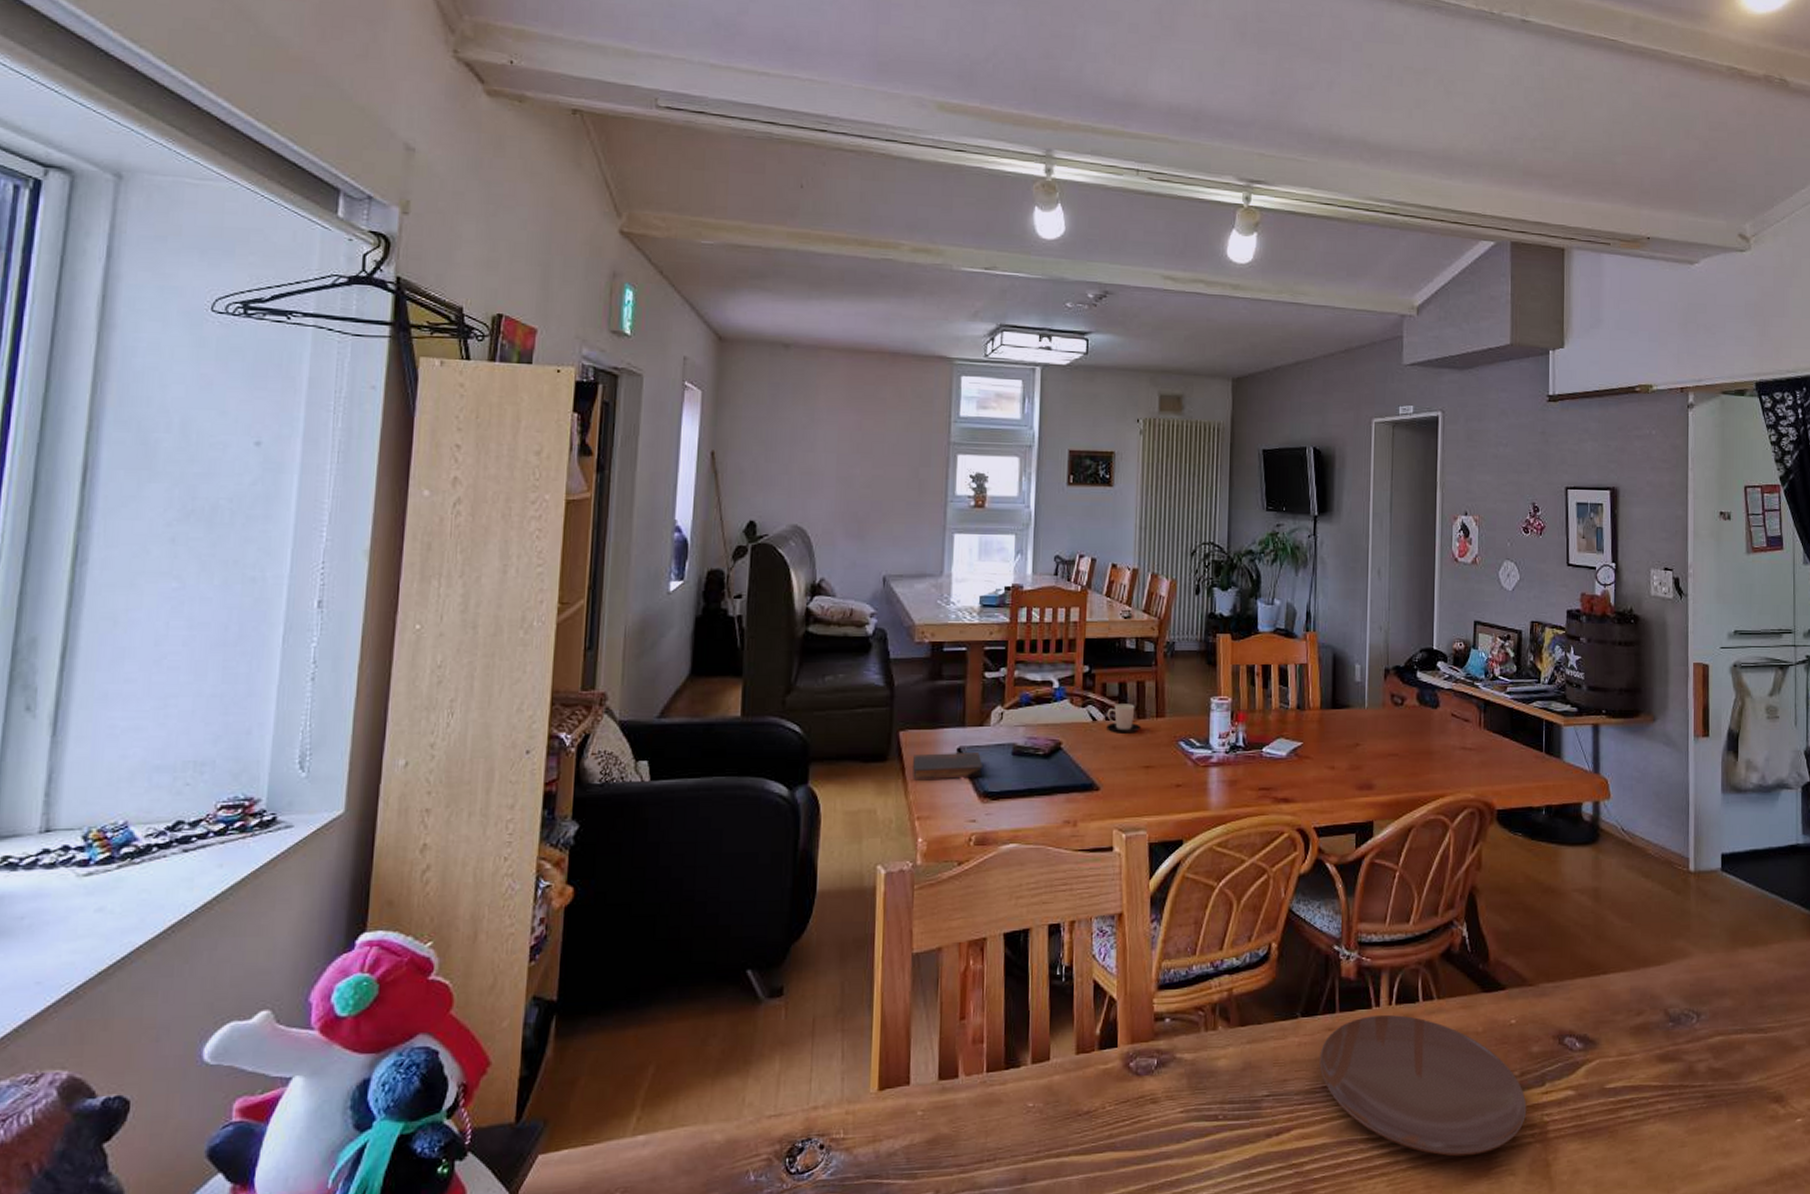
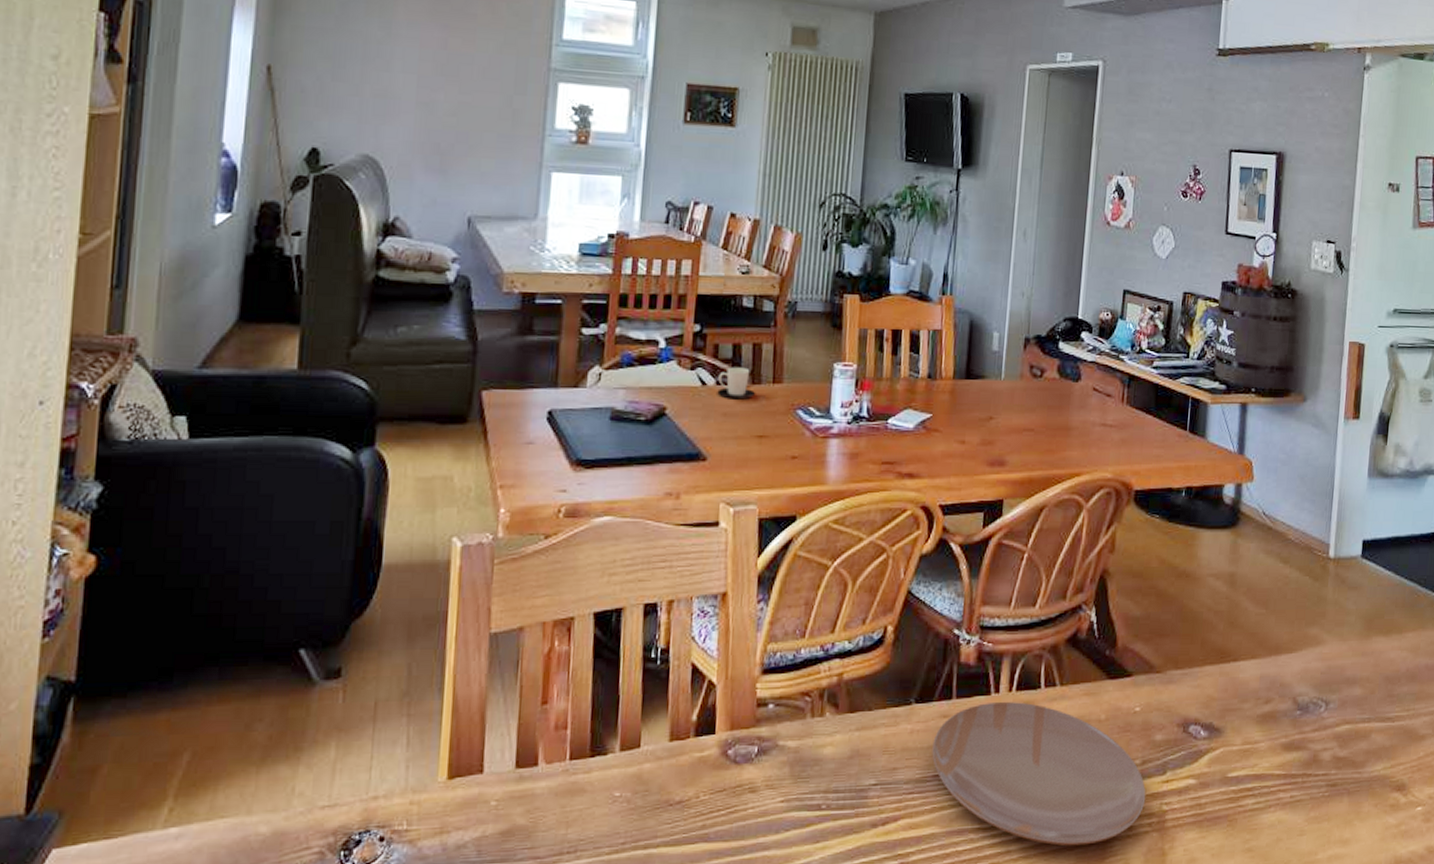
book: present [913,751,983,781] -> none [496,415,577,446]

